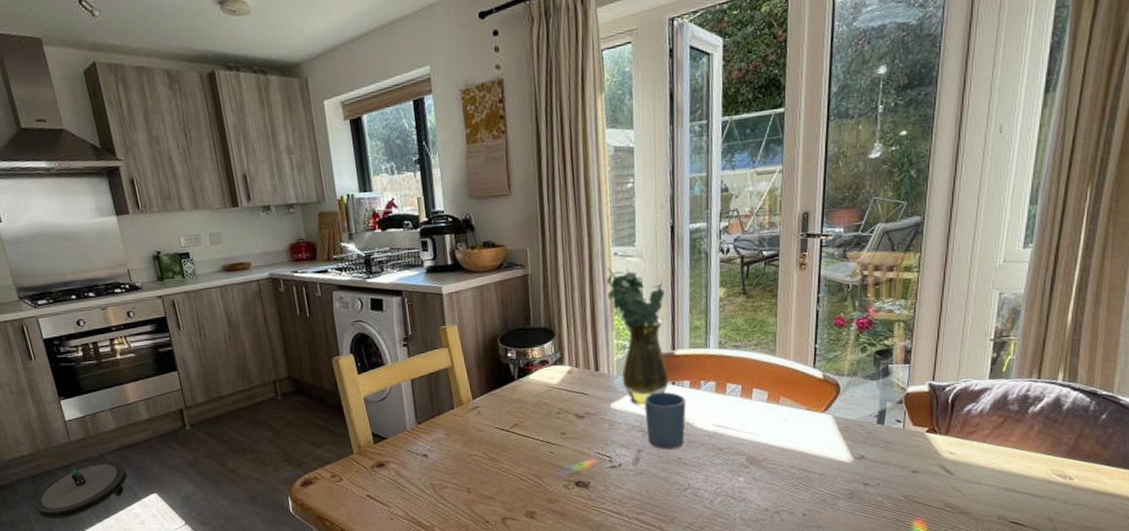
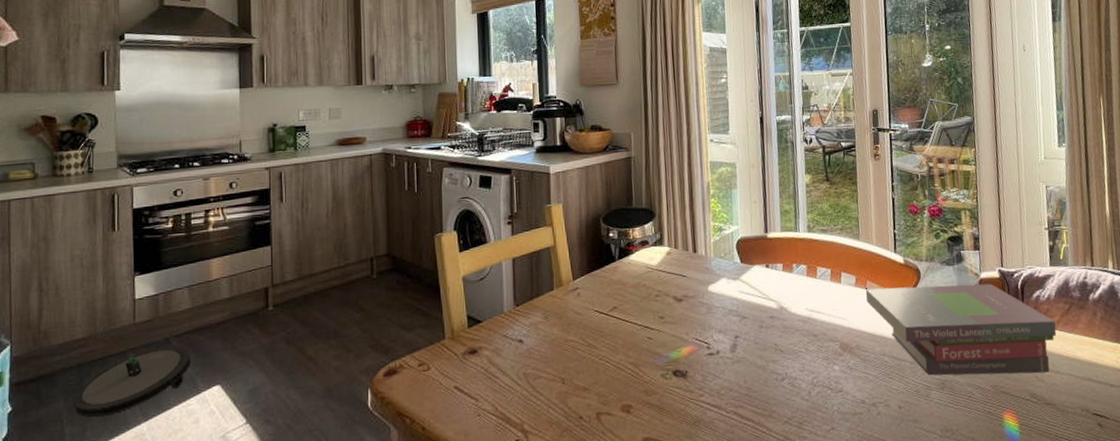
vase: present [606,268,669,406] -> none [703,153,763,289]
mug: present [644,392,686,450] -> none [740,274,780,336]
books: none [777,397,985,487] -> present [865,283,1057,376]

